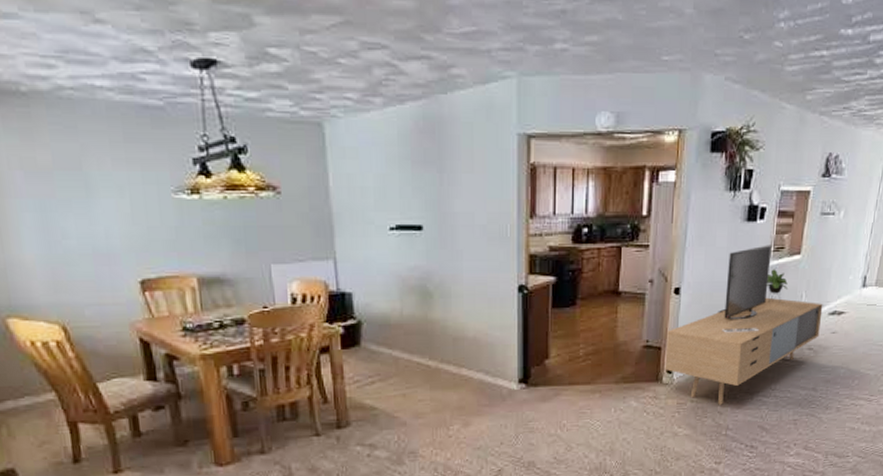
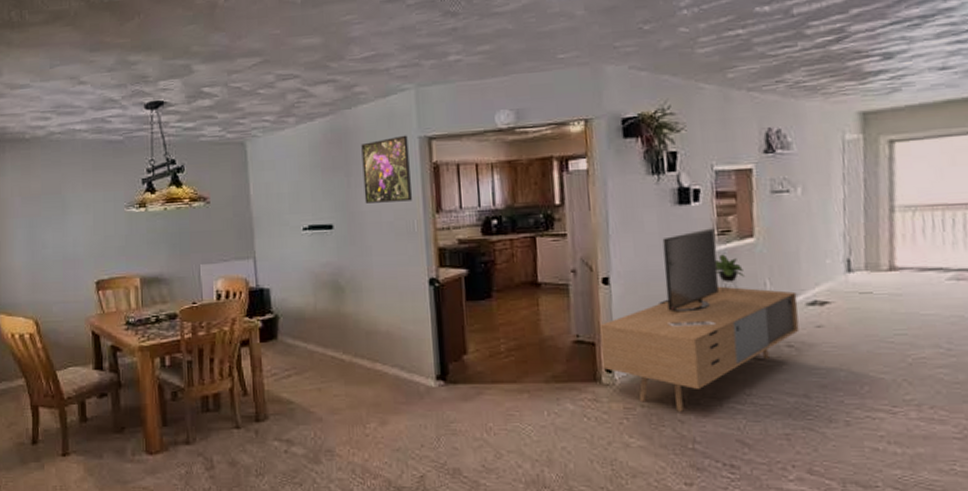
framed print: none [456,130,506,204] -> present [361,135,412,204]

